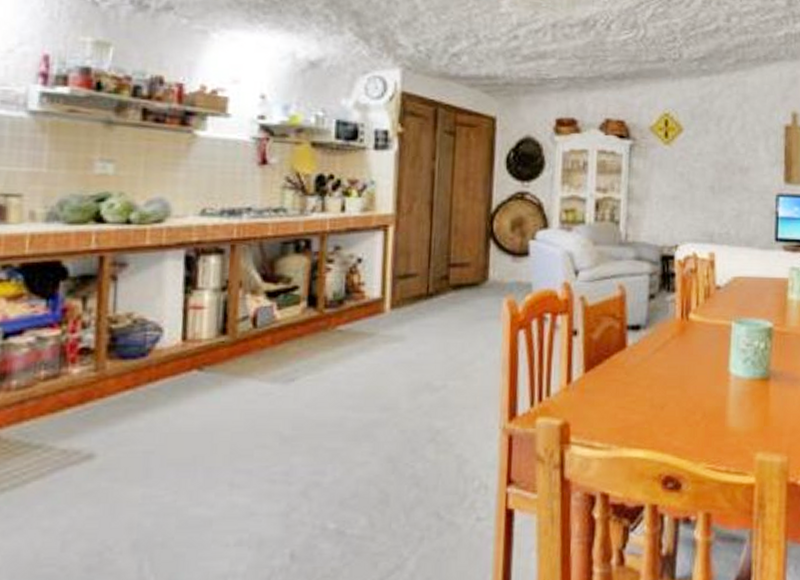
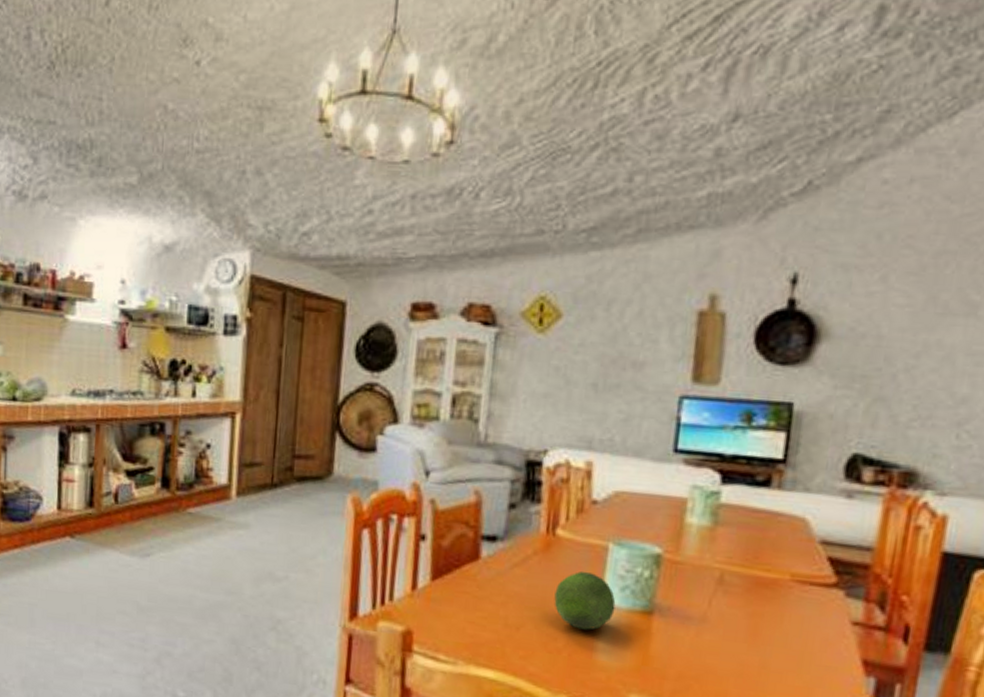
fruit: none [691,350,740,401] -> present [554,571,616,630]

